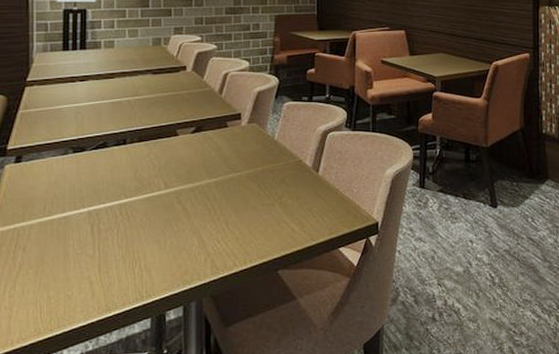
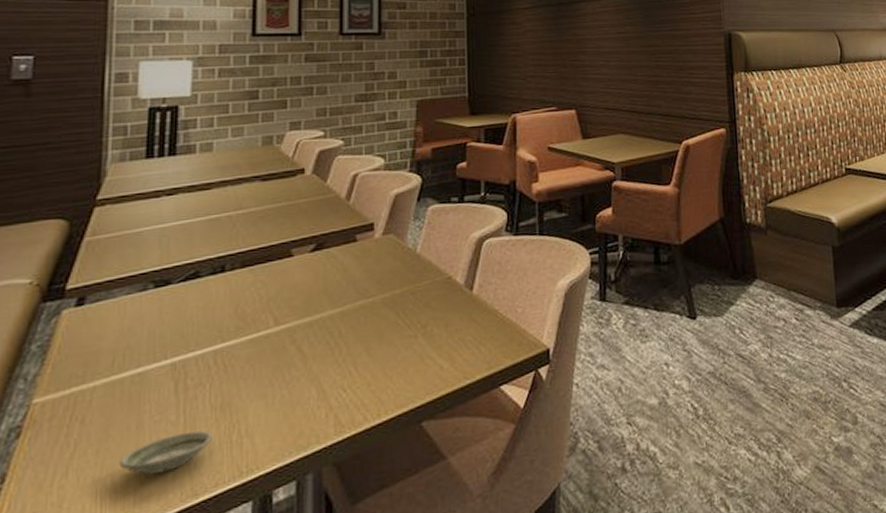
saucer: none [52,263,120,292] -> present [119,431,212,475]

